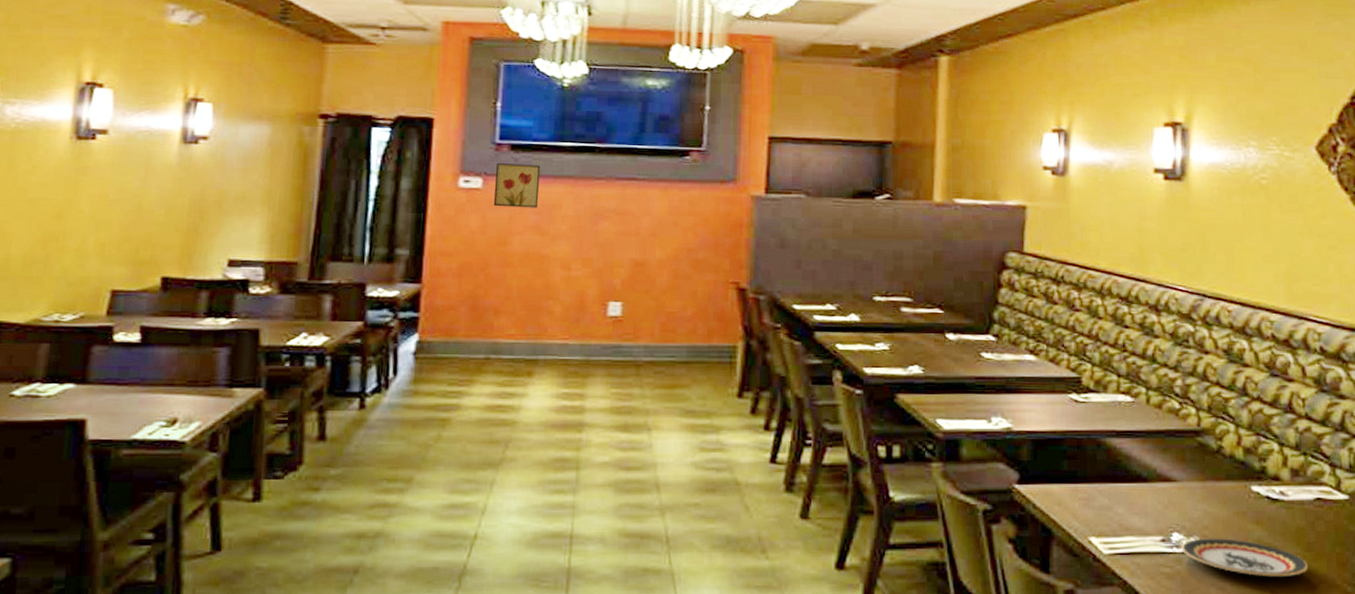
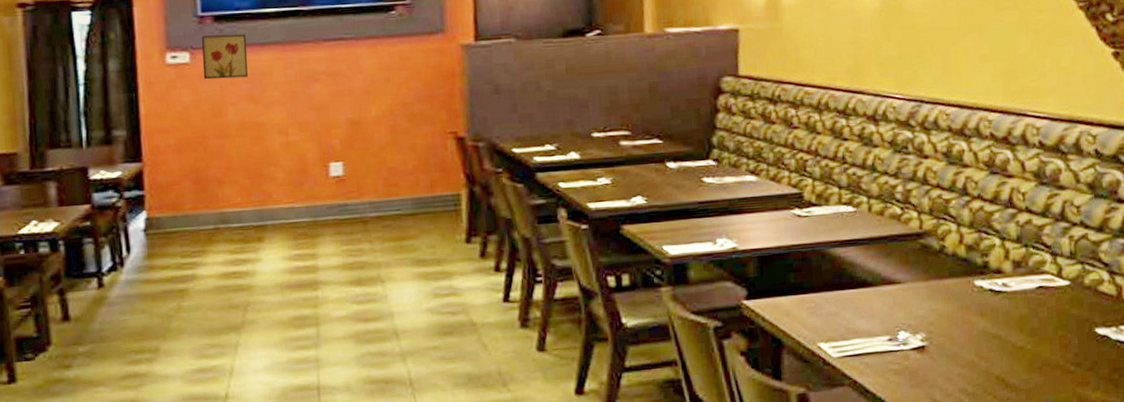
plate: present [1181,538,1309,577] -> none [908,332,1032,365]

